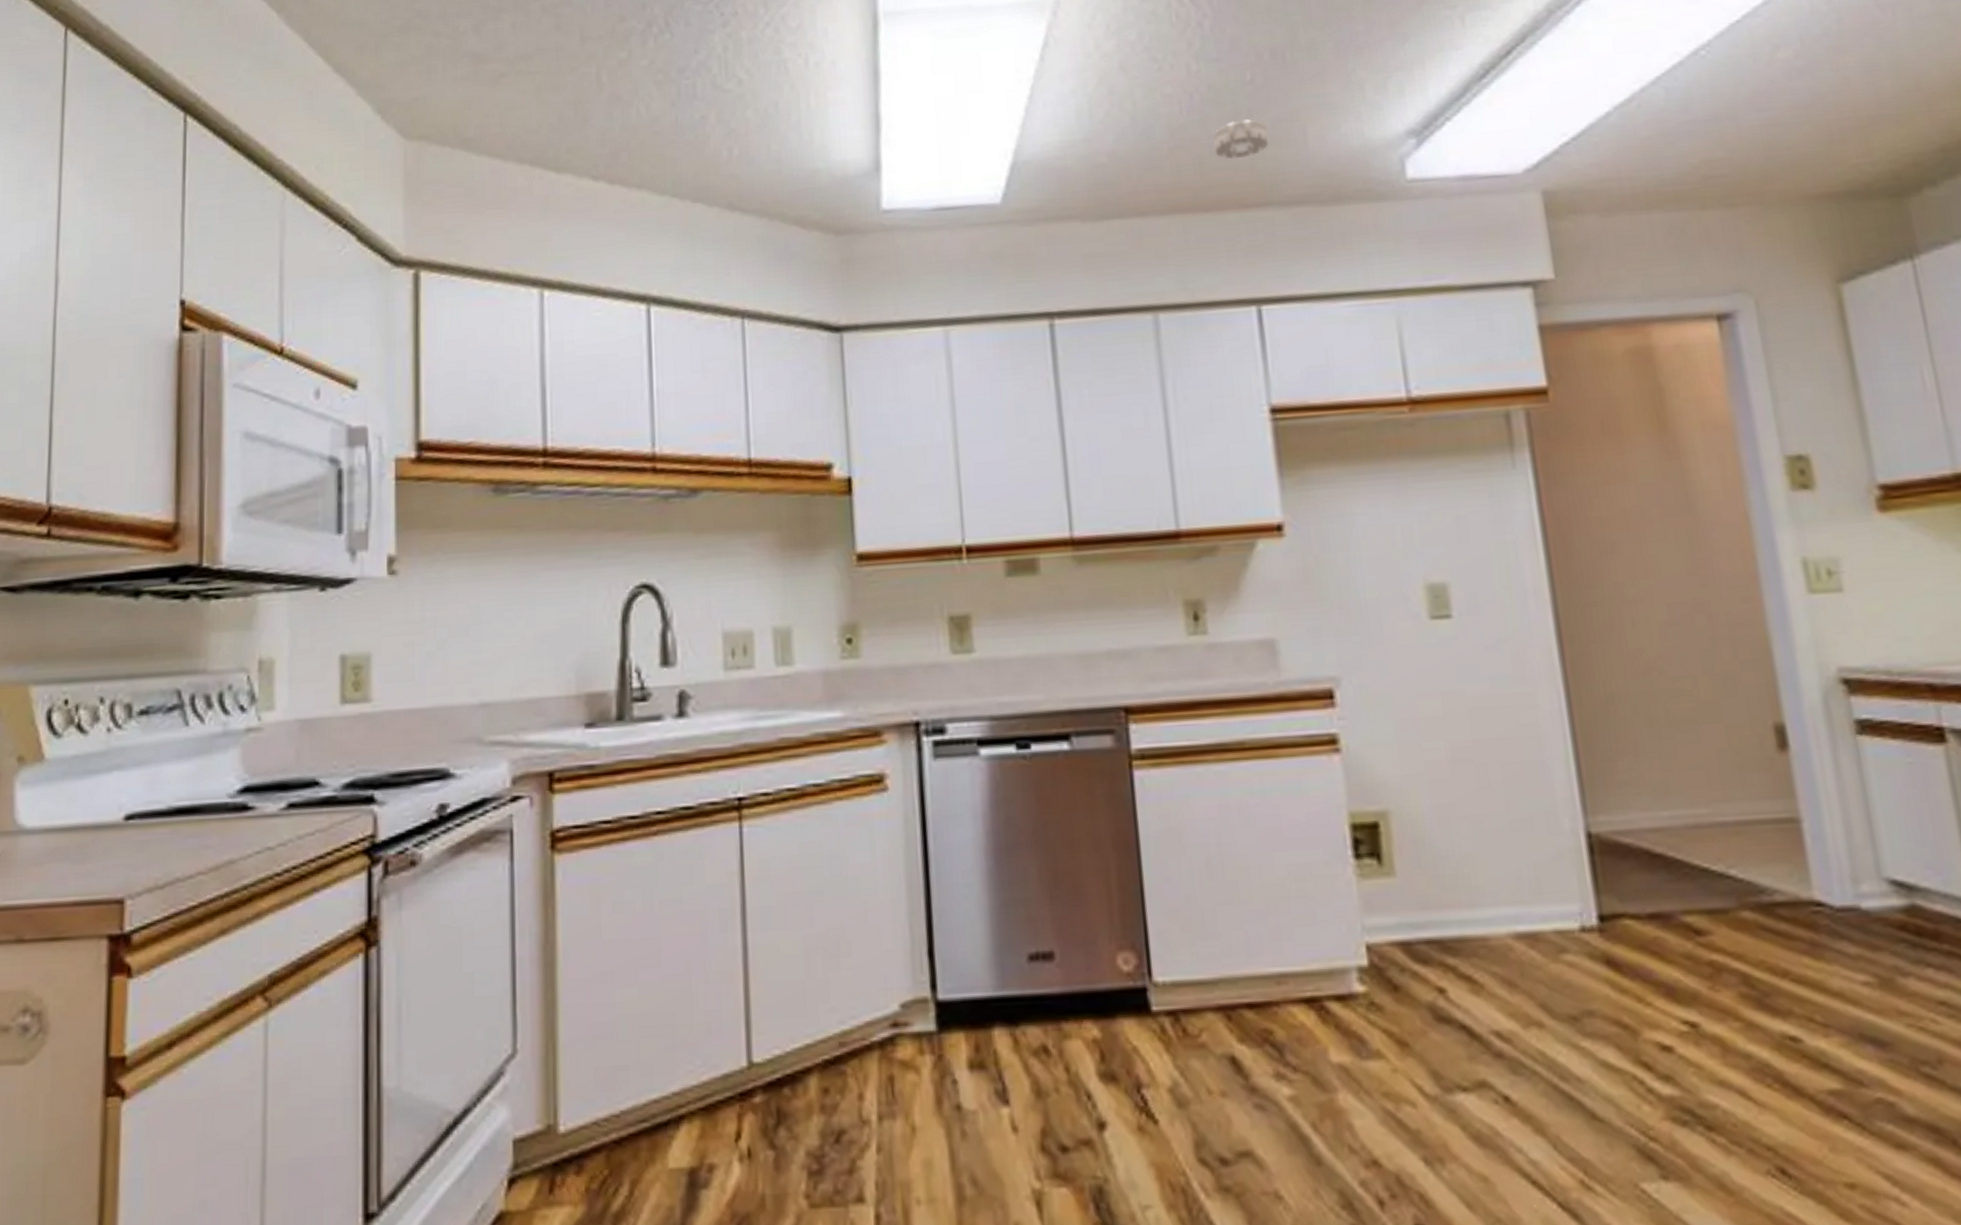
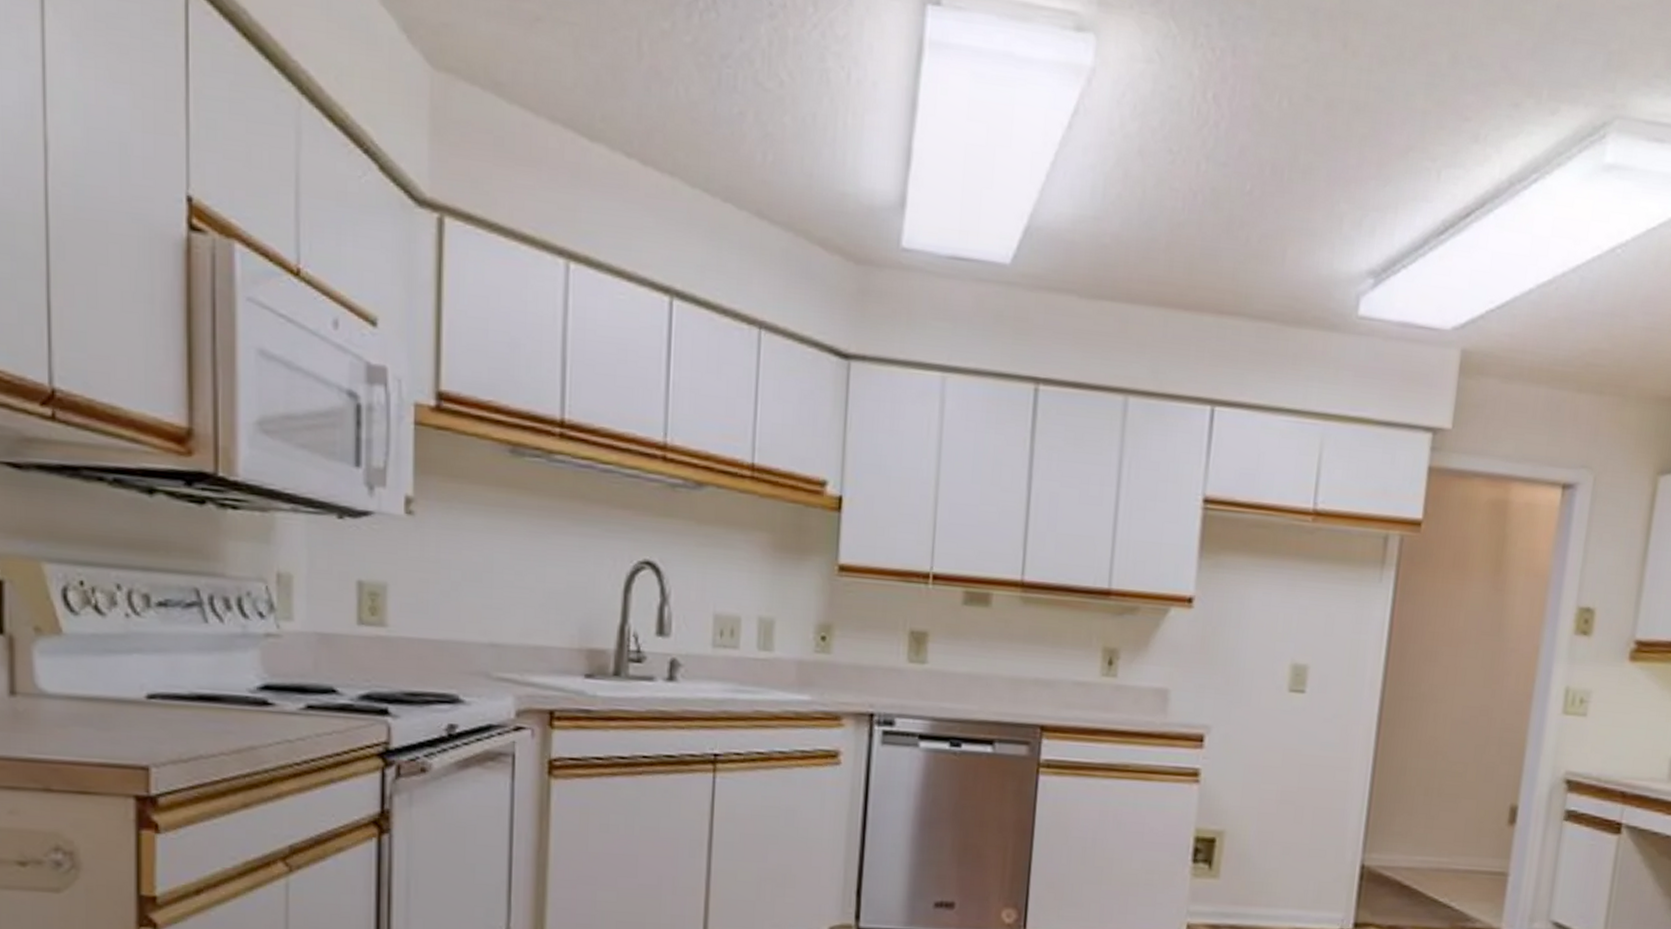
smoke detector: present [1212,119,1269,159] -> none [1204,228,1254,266]

